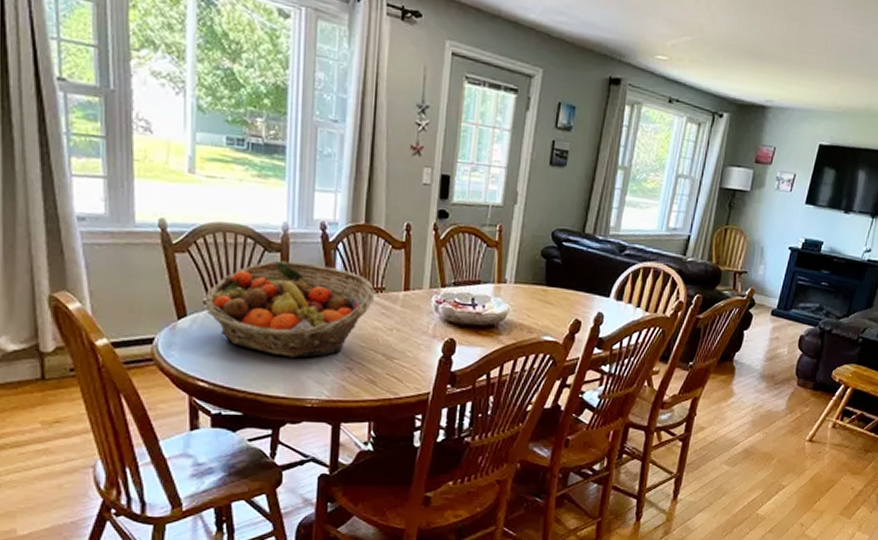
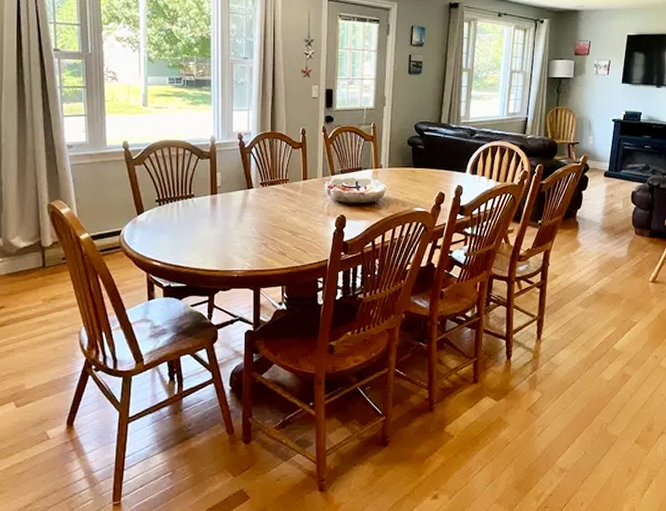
fruit basket: present [204,260,376,358] -> none [156,165,282,239]

